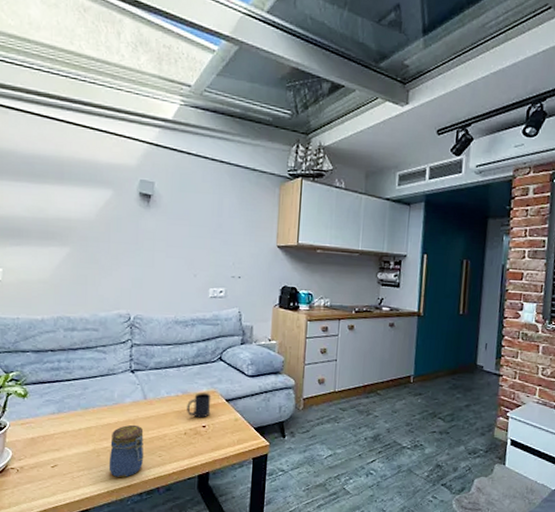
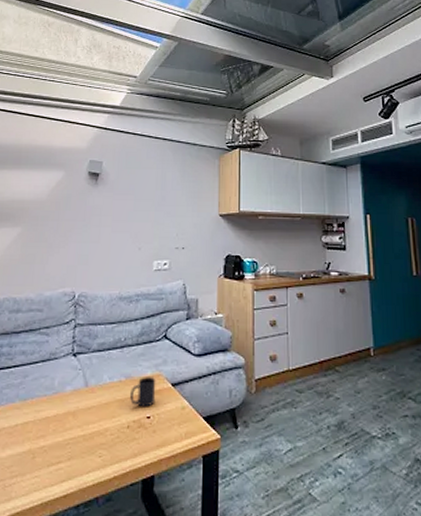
jar: present [108,424,144,478] -> none [44,417,84,486]

